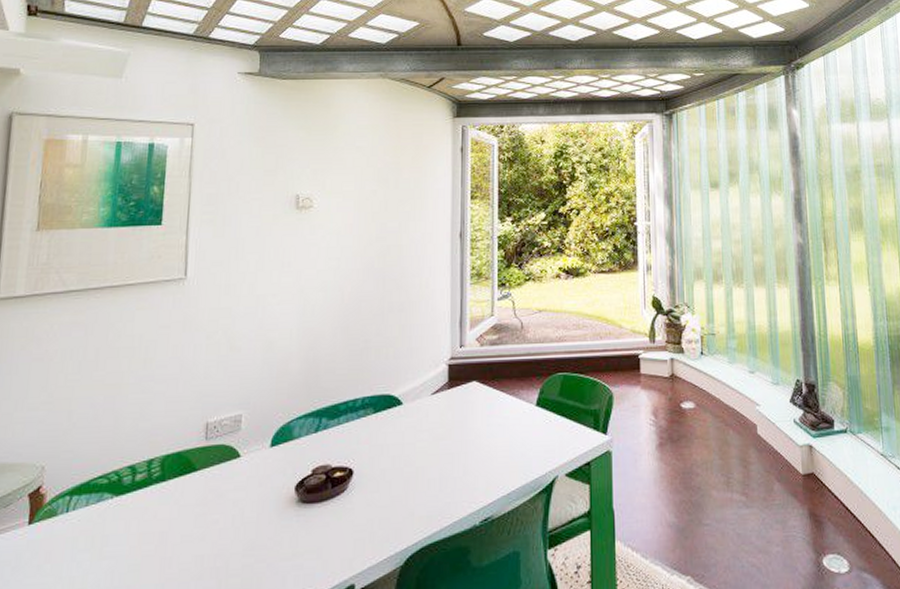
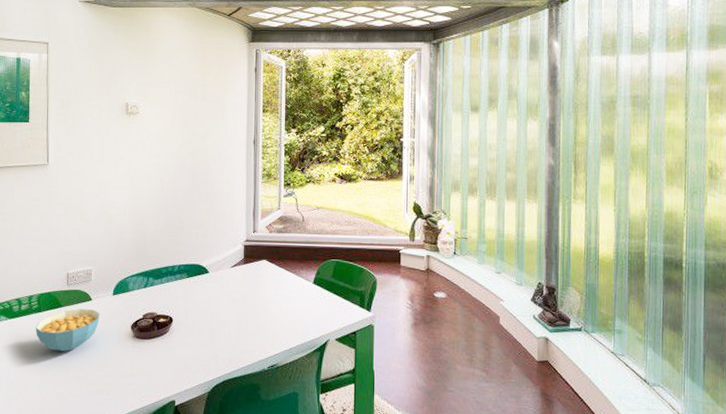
cereal bowl: none [155,470,251,535] -> present [36,309,100,352]

